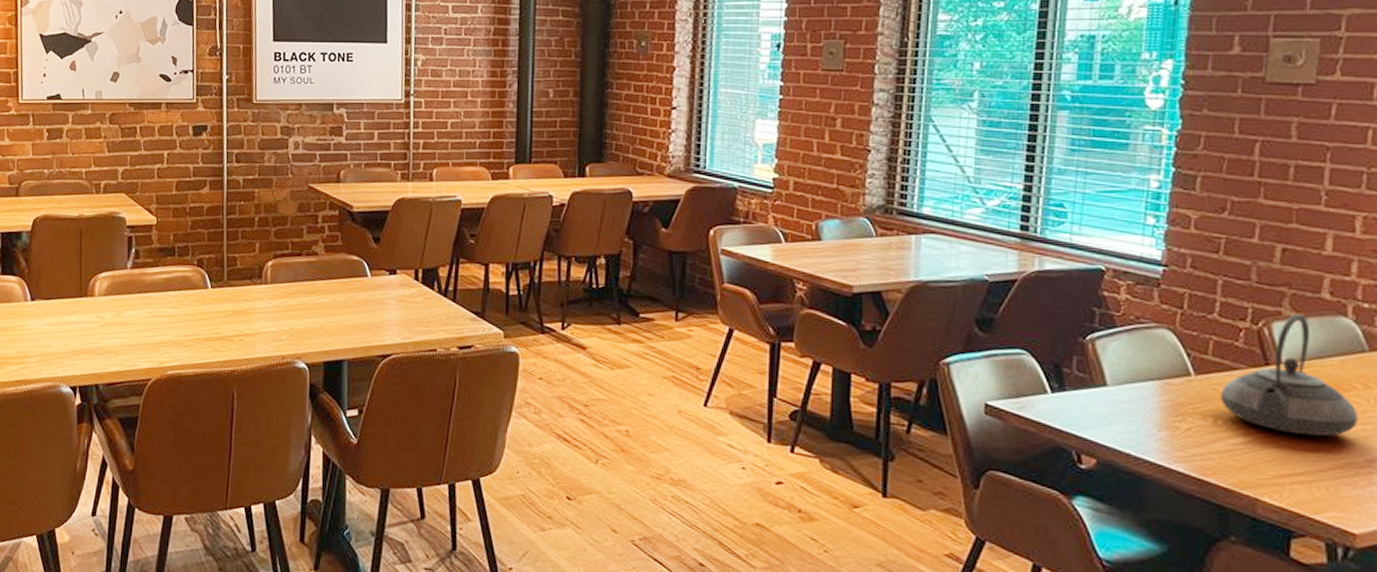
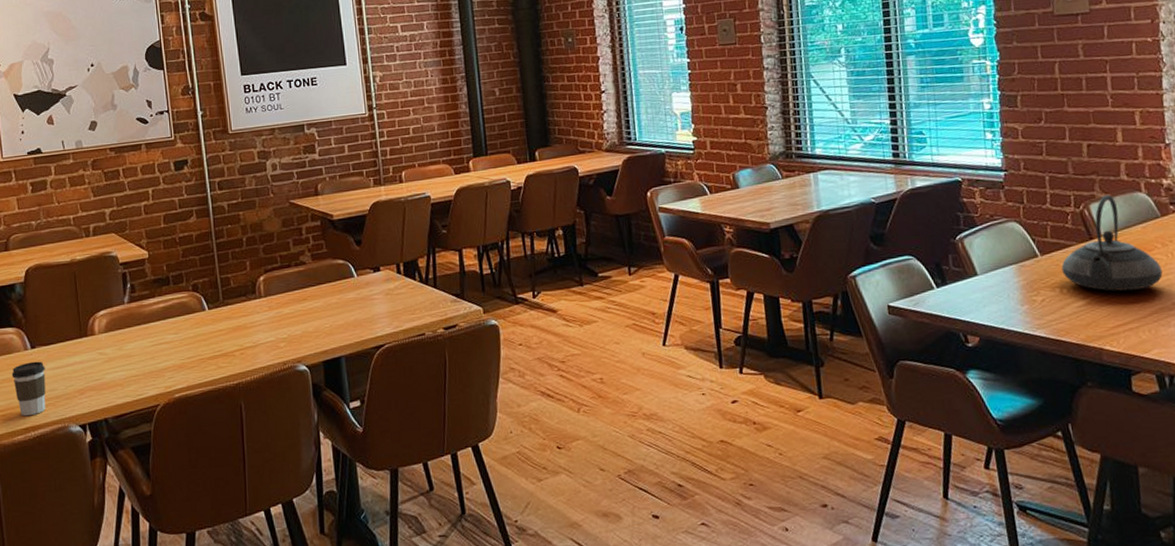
coffee cup: none [9,314,43,369] -> present [11,361,46,417]

